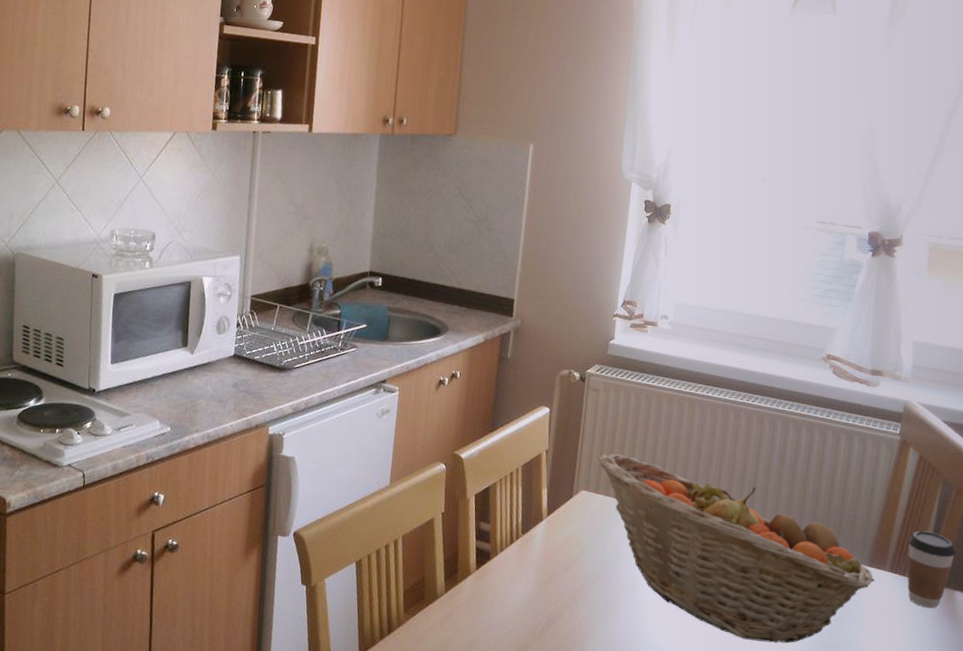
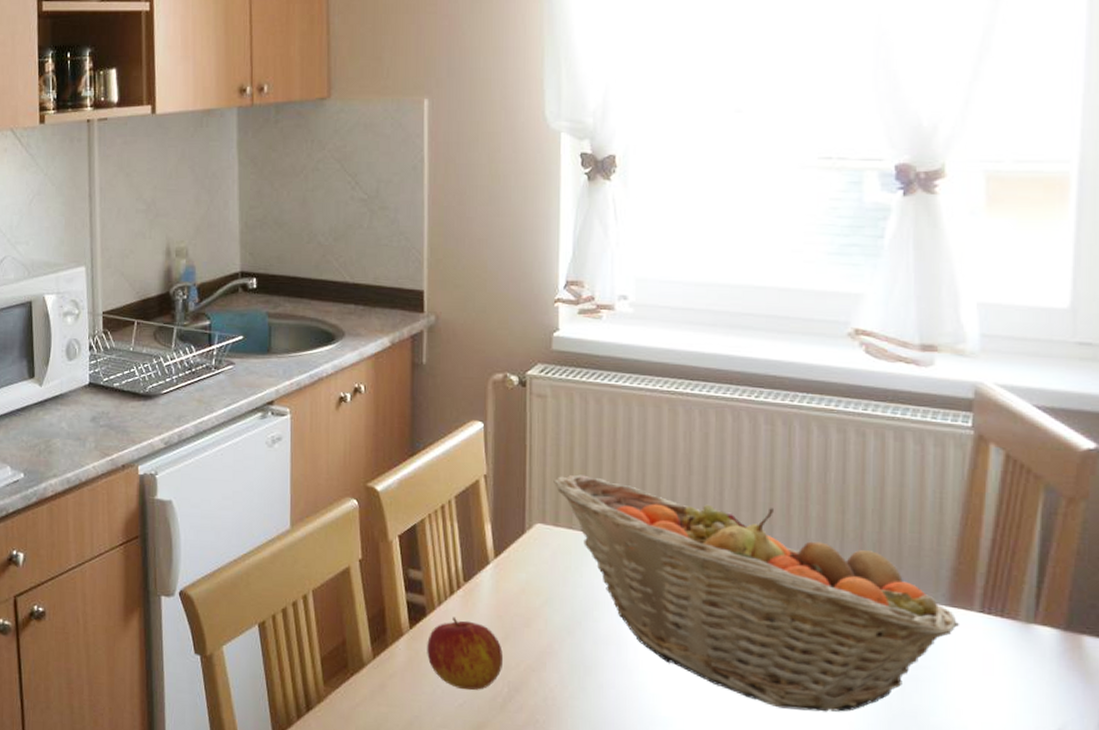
apple: none [487,561,546,620] -> present [427,617,503,691]
coffee cup: present [907,530,956,609] -> none [1003,555,1077,661]

